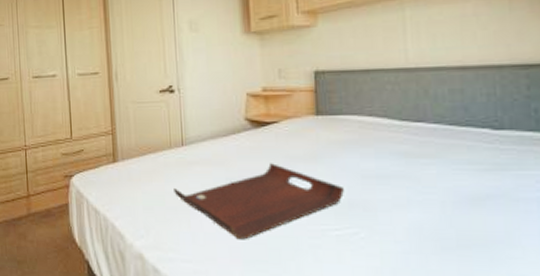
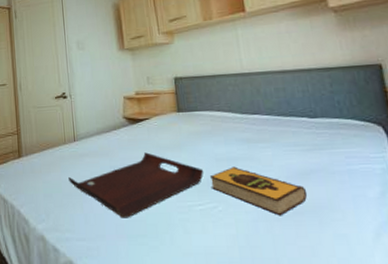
hardback book: none [353,186,479,249] -> present [210,166,308,216]

